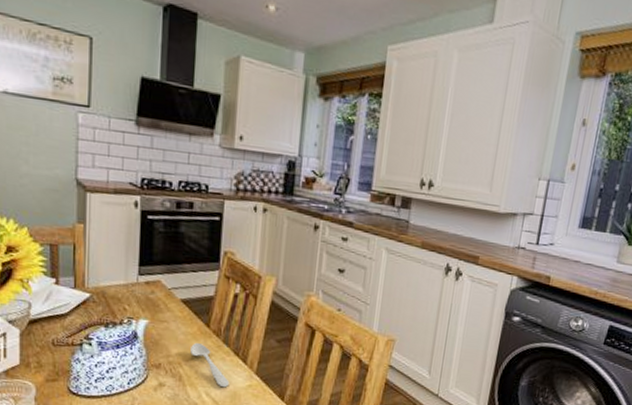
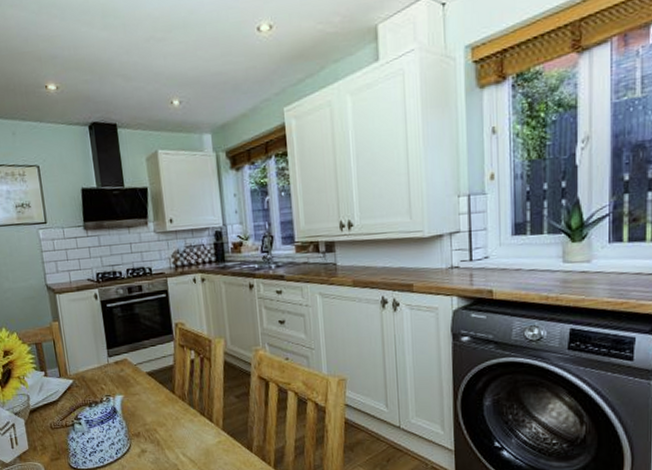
spoon: present [190,343,230,388] -> none [162,409,201,447]

